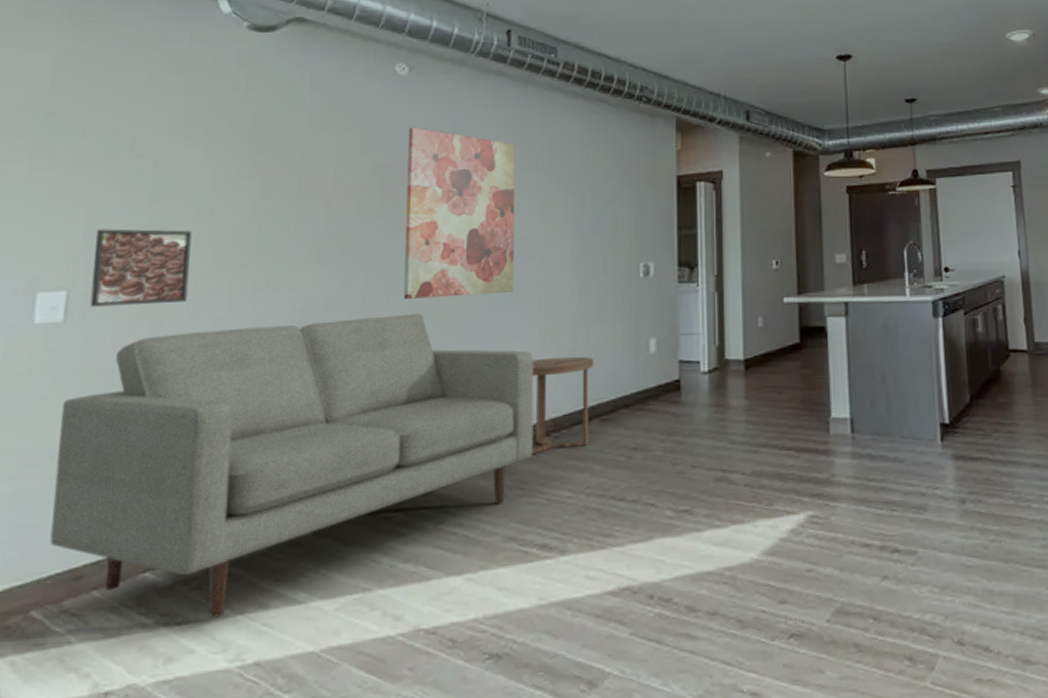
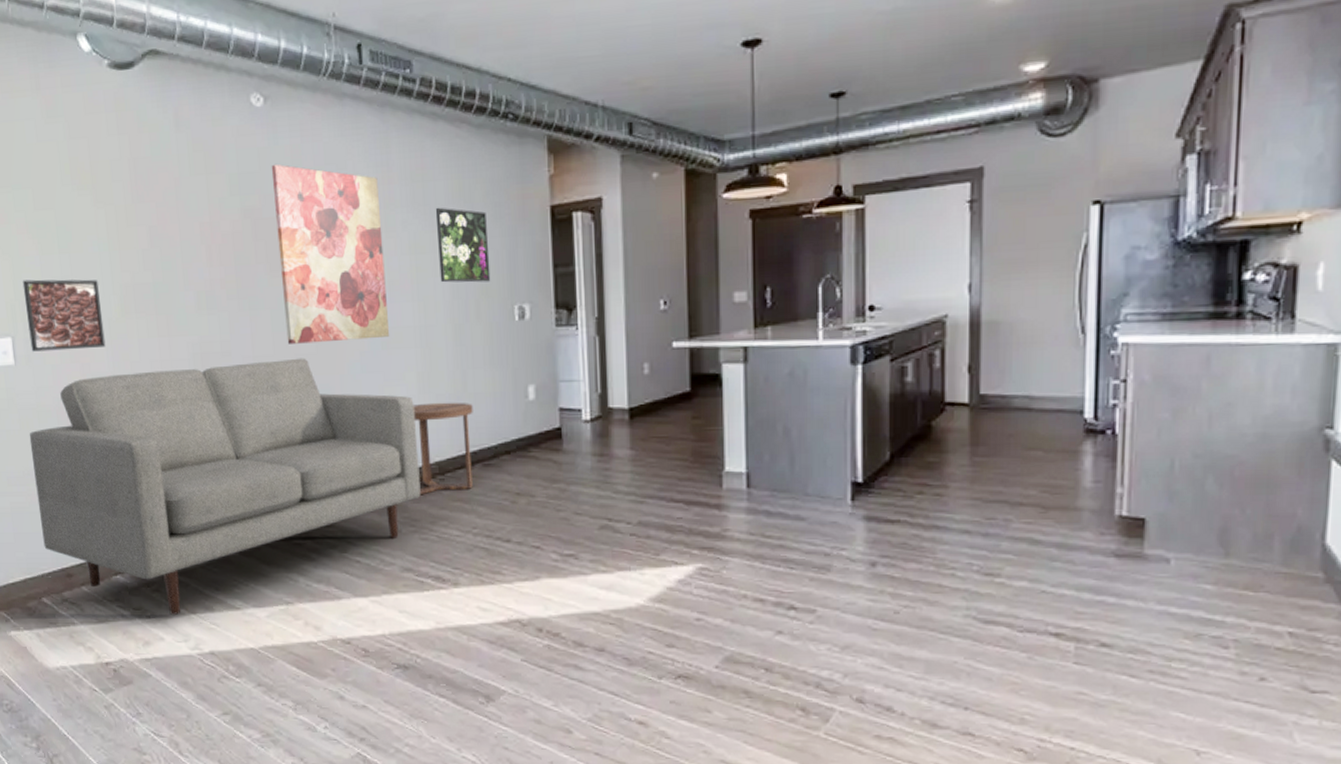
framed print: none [569,172,619,242] -> present [435,207,491,283]

